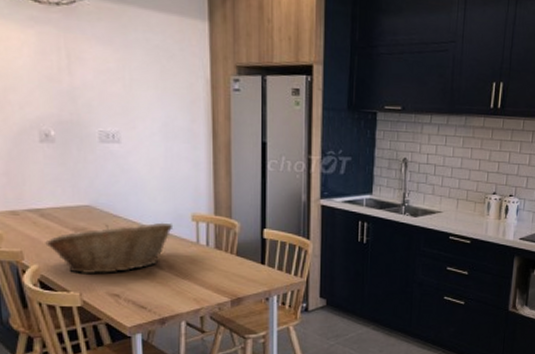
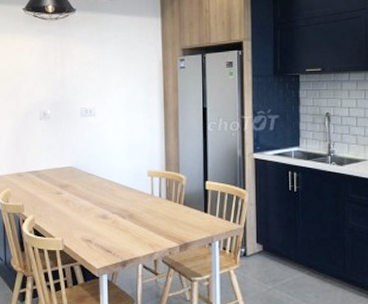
fruit basket: present [45,222,174,273] -> none [39,178,134,222]

